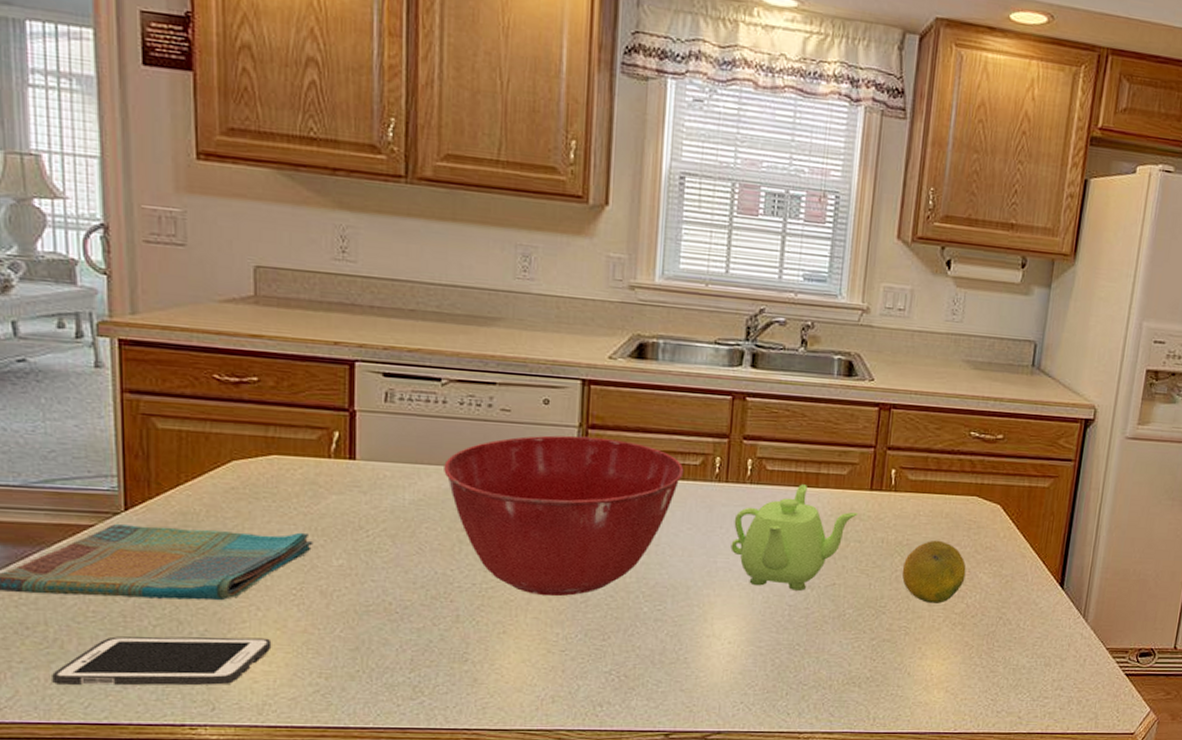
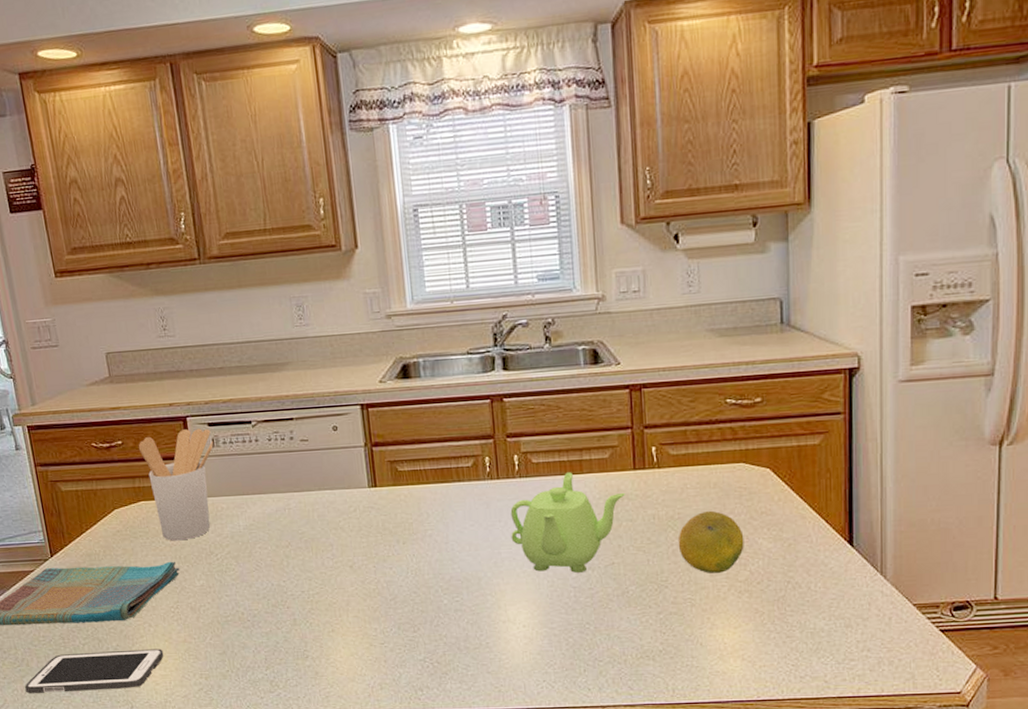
utensil holder: none [280,375,386,509] -> present [138,428,213,541]
mixing bowl: present [444,435,684,597] -> none [264,453,459,597]

